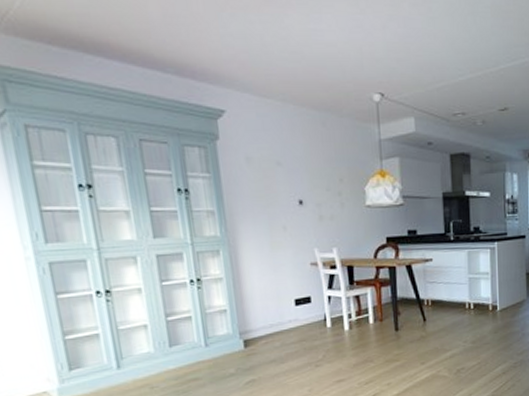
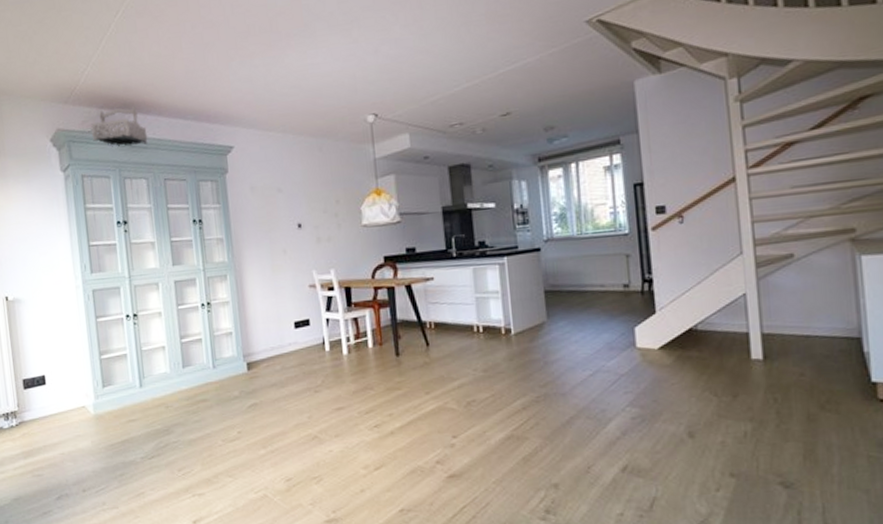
decorative basket: none [34,47,116,96] -> present [91,106,148,147]

